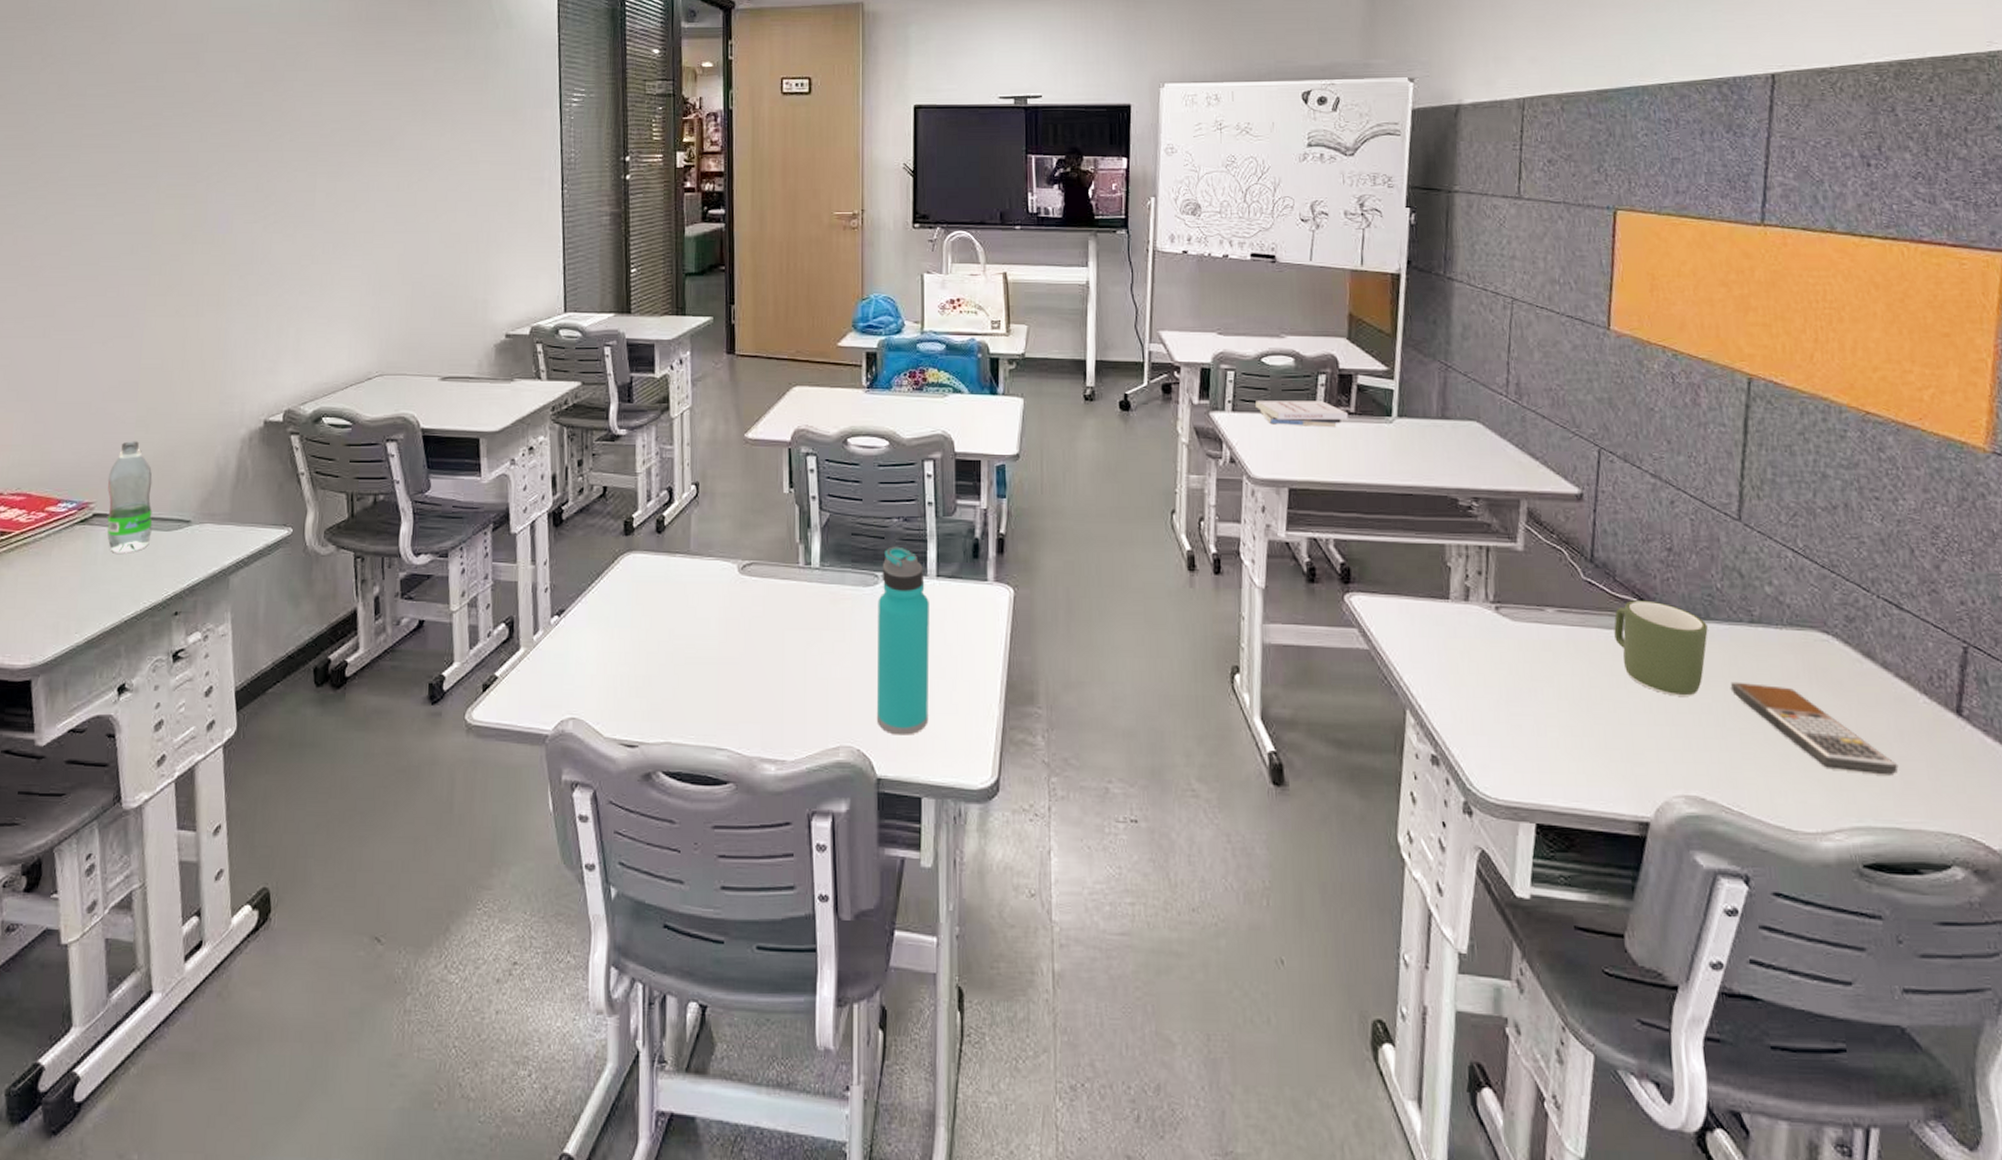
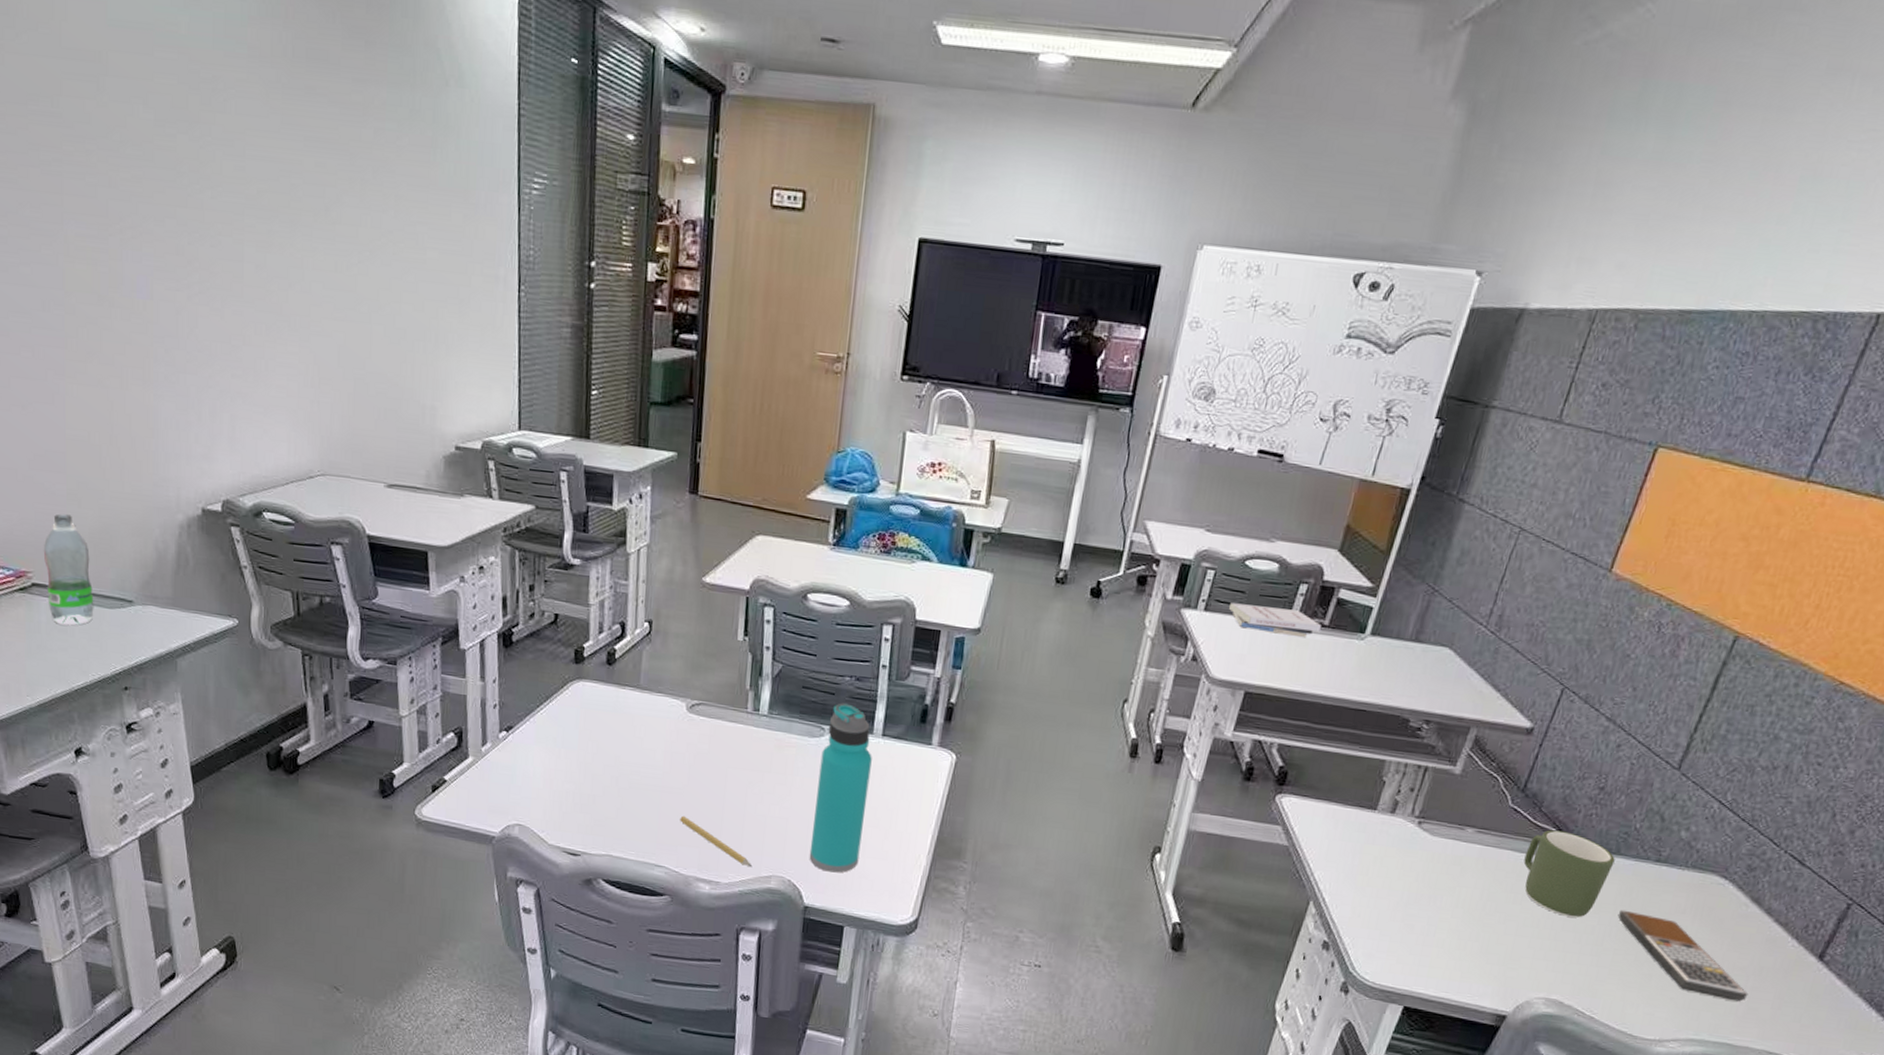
pencil: none [739,688,819,740] -> present [680,815,753,868]

